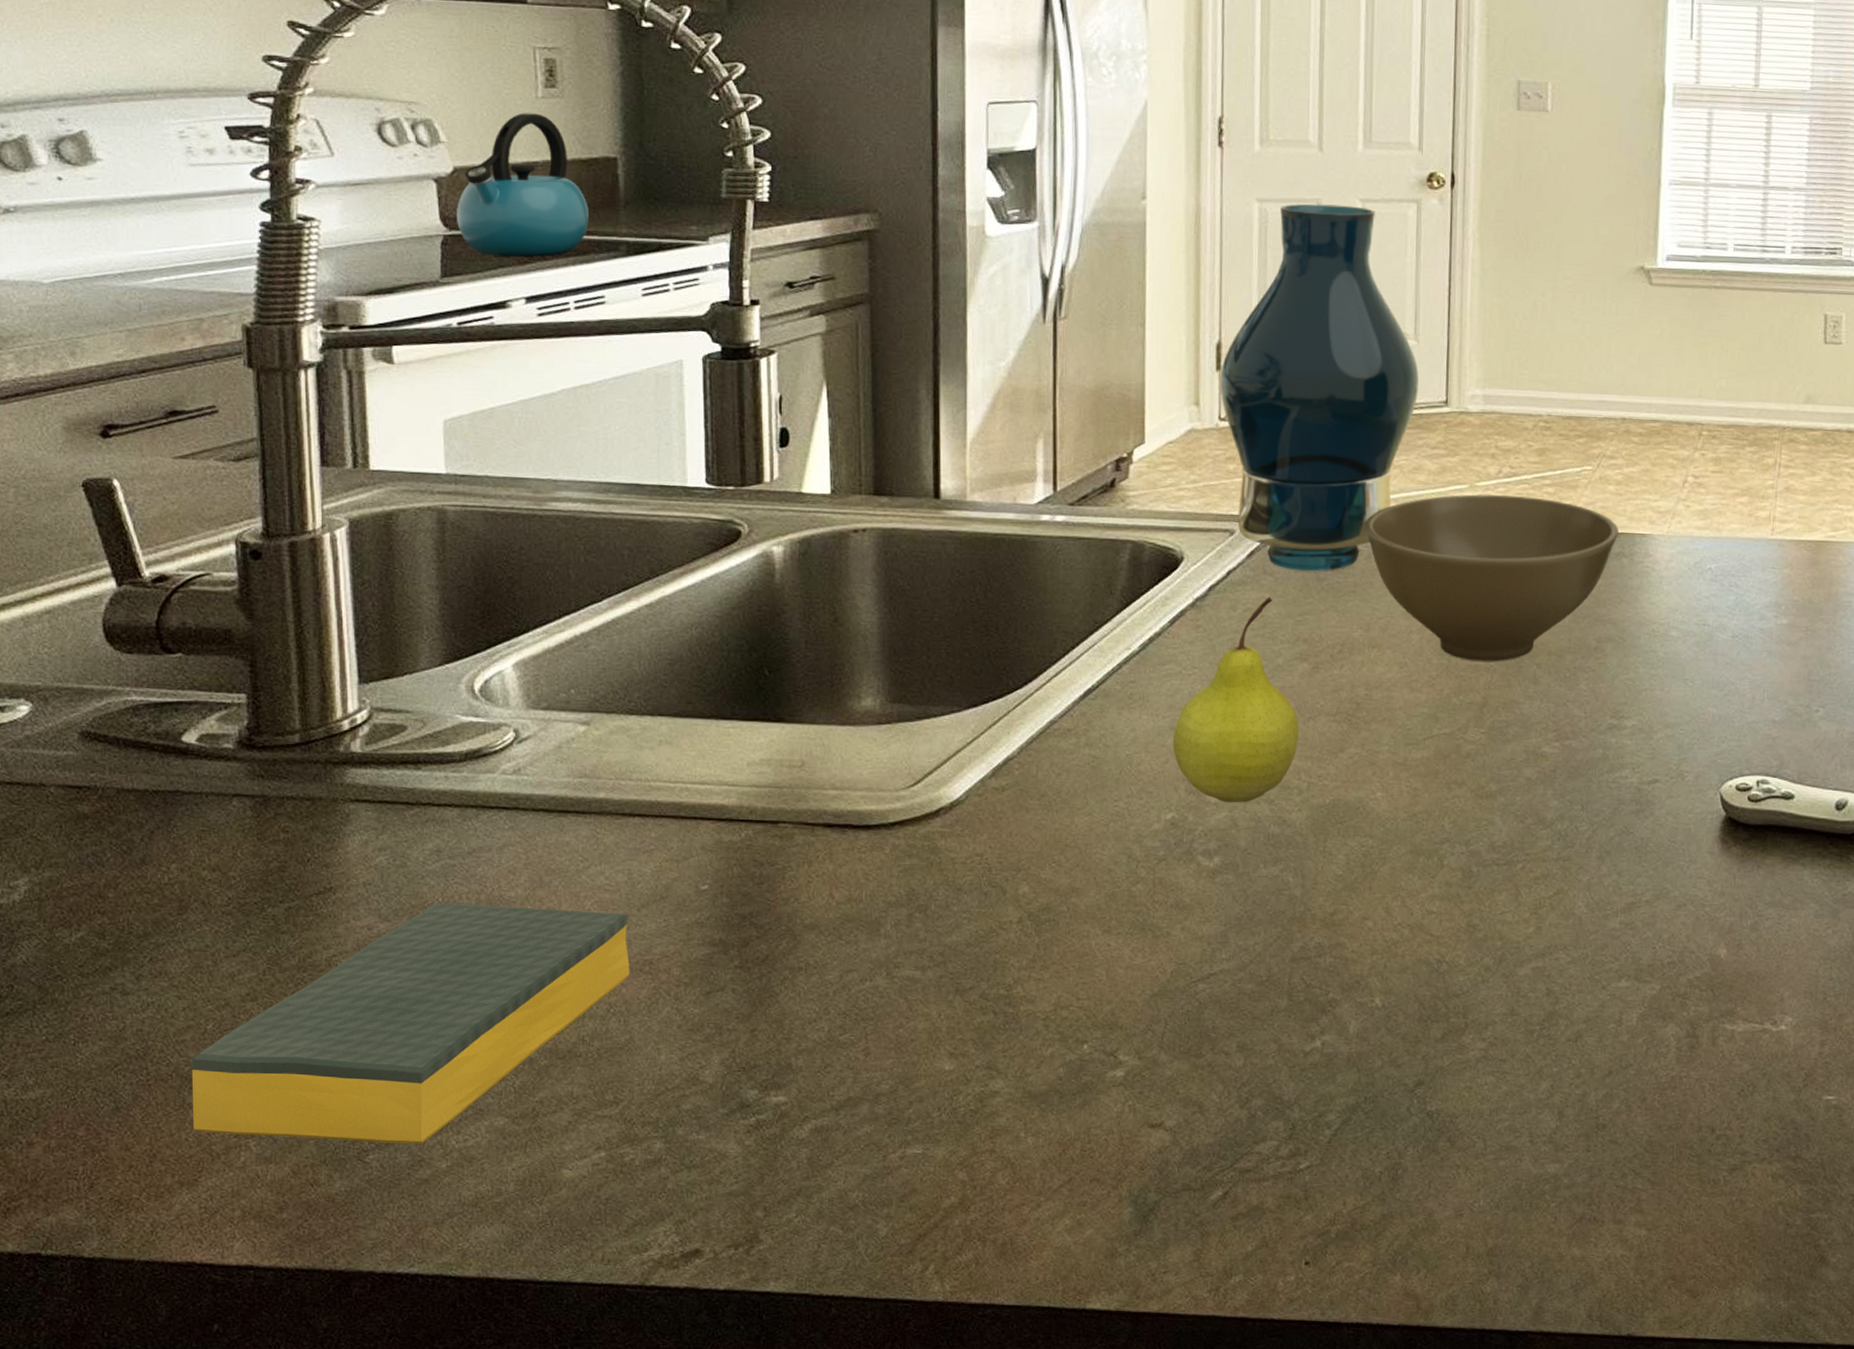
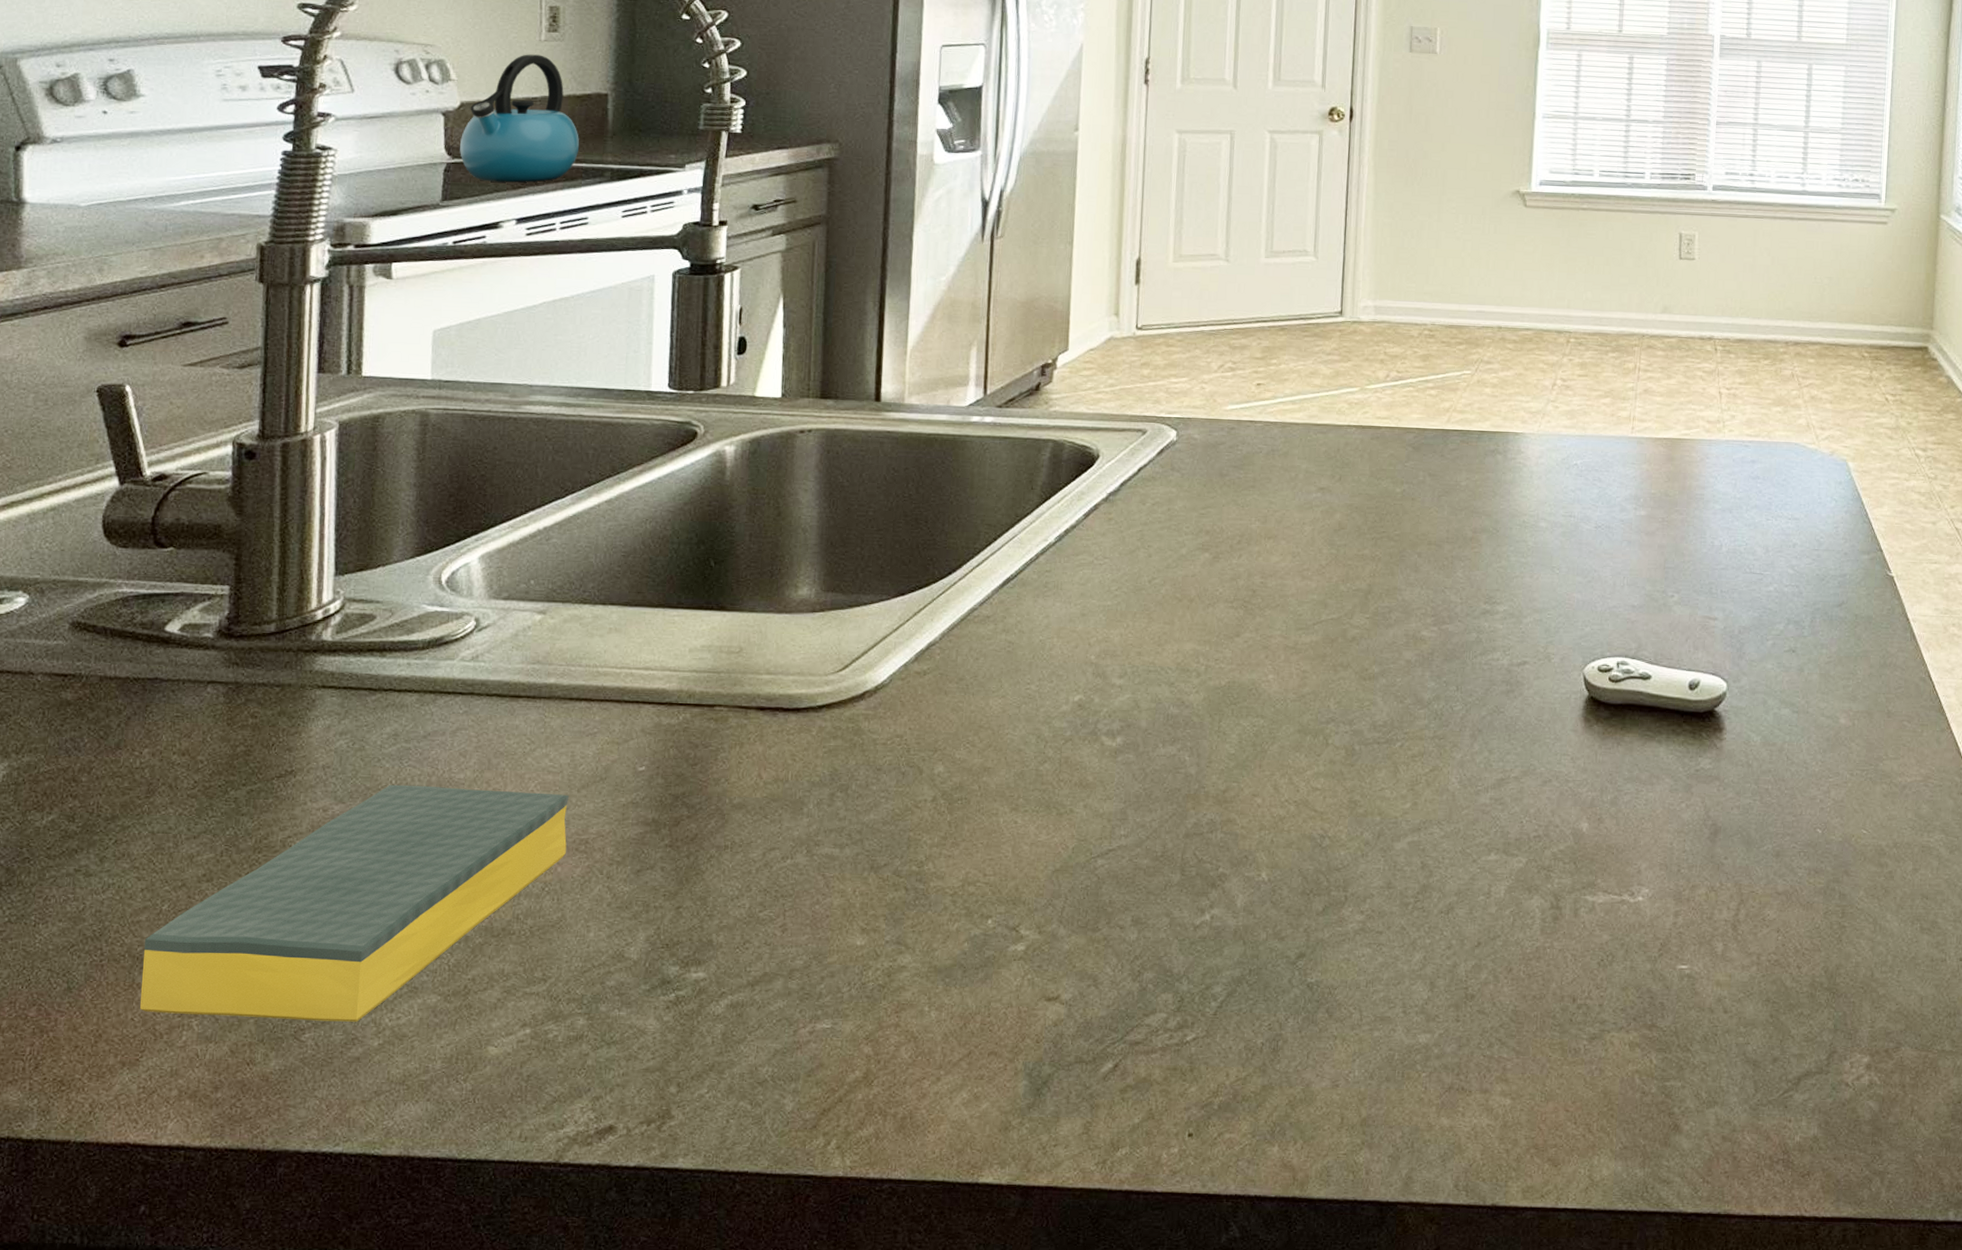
fruit: present [1172,596,1299,803] -> none [1082,491,1199,686]
vase: present [1220,203,1420,572] -> none [1138,134,1318,468]
bowl: present [1365,494,1619,662] -> none [1264,396,1494,551]

